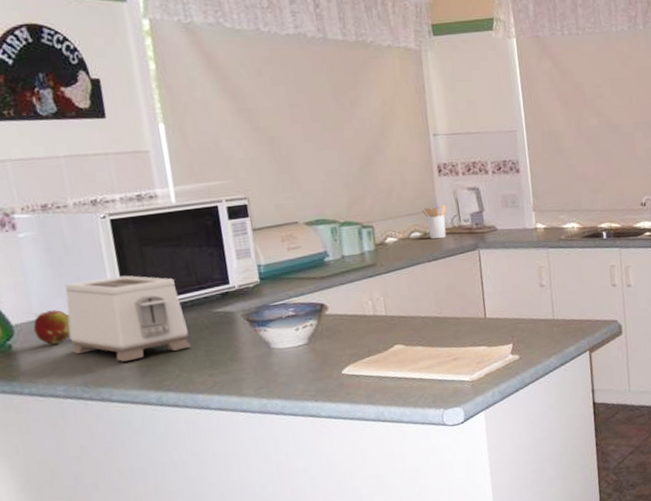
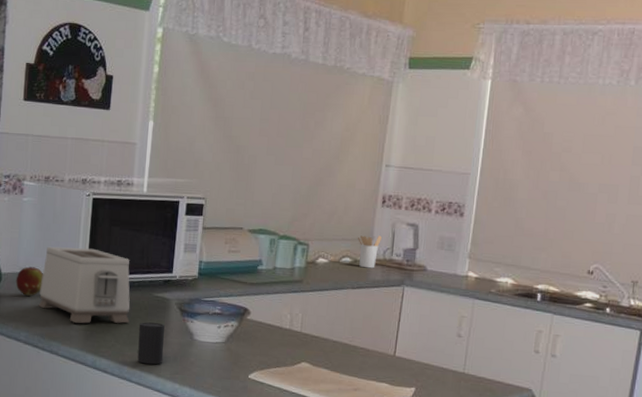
cup: none [204,339,242,387] -> present [137,322,165,365]

